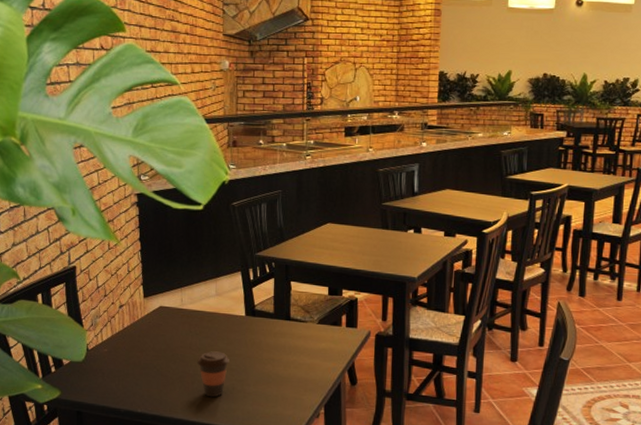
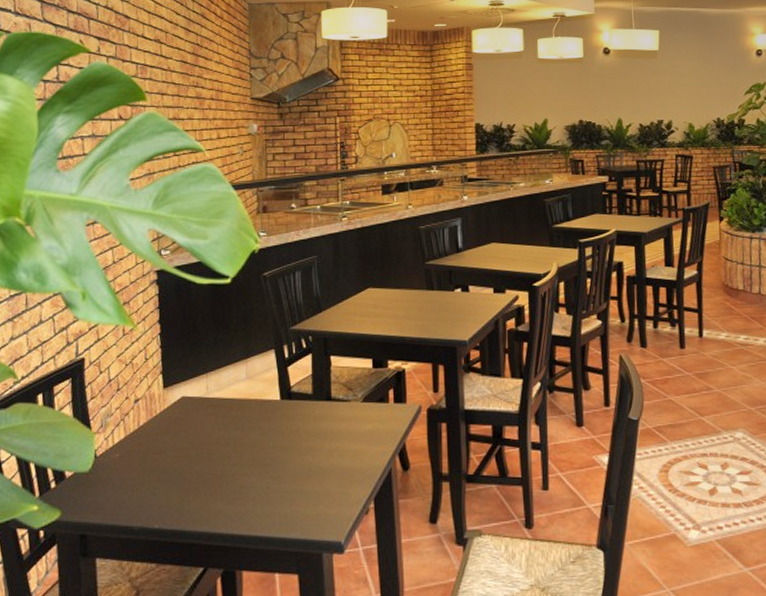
coffee cup: present [197,351,229,398] -> none [225,445,263,502]

